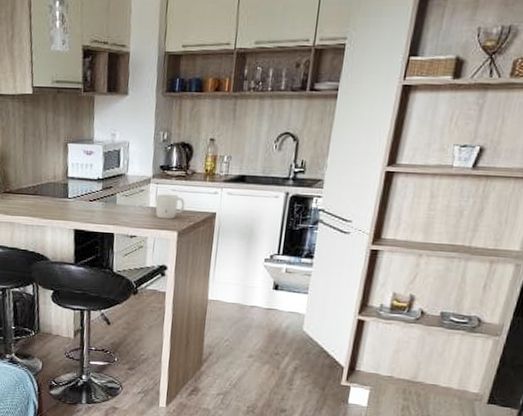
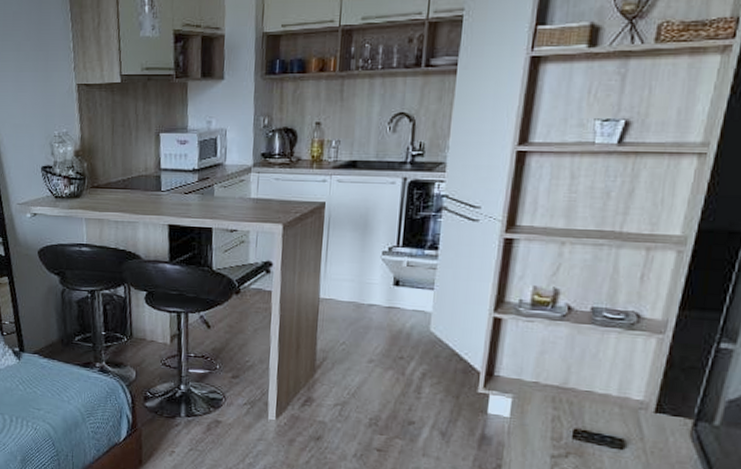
mug: present [155,193,185,219] -> none [257,183,290,211]

